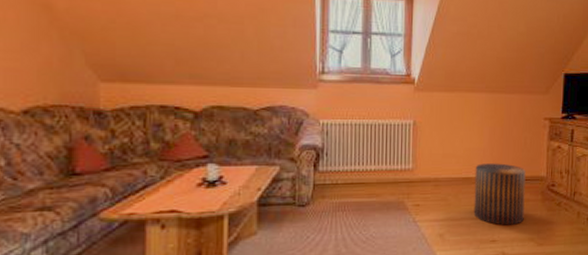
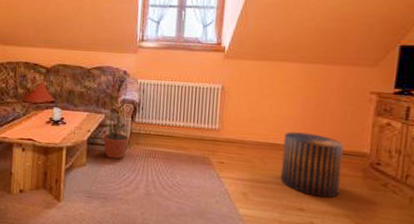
decorative plant: none [277,109,313,220] -> present [102,70,130,159]

